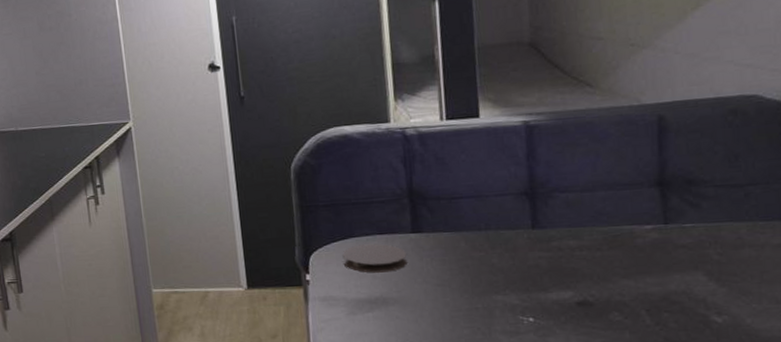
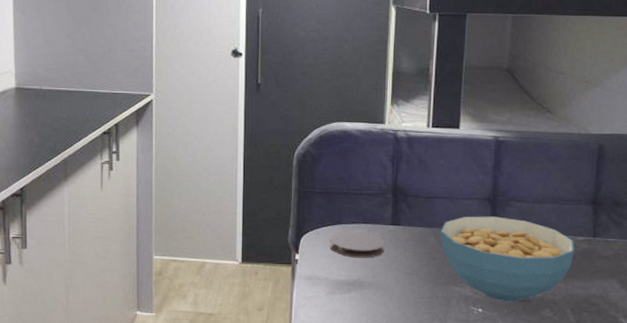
cereal bowl: none [471,211,643,308] -> present [440,216,575,302]

